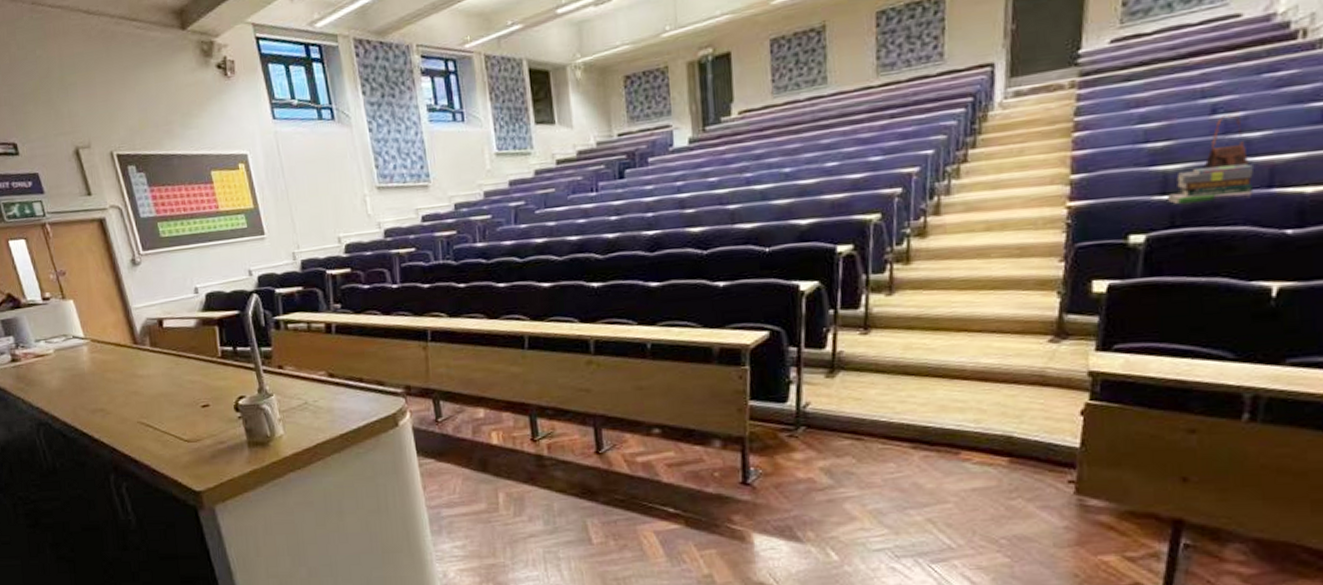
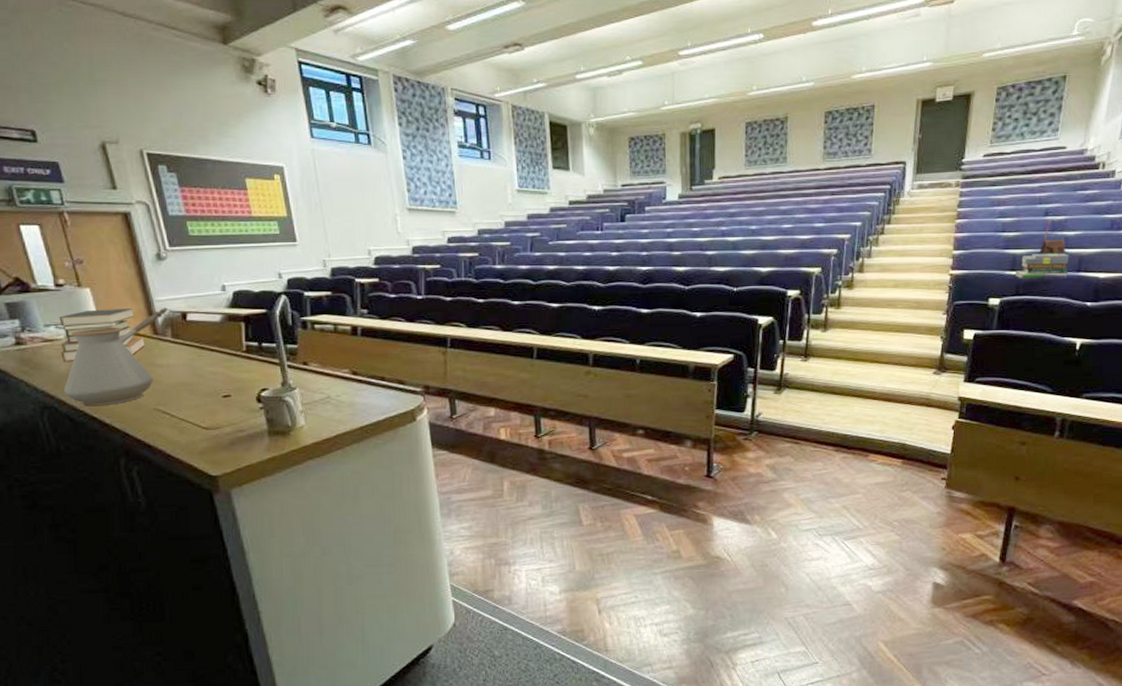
books: none [48,318,126,376] -> present [59,308,145,361]
coffee pot: none [56,315,152,422] -> present [64,308,175,407]

